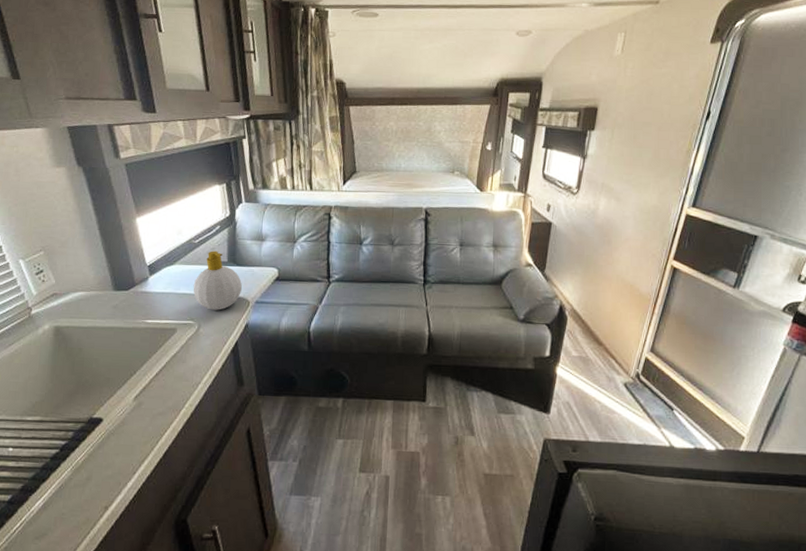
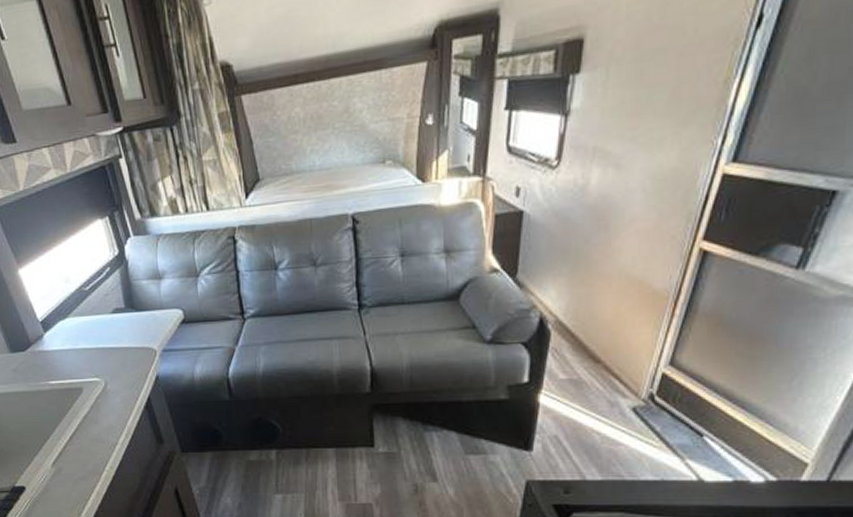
soap bottle: present [193,251,242,311] -> none [92,297,146,364]

